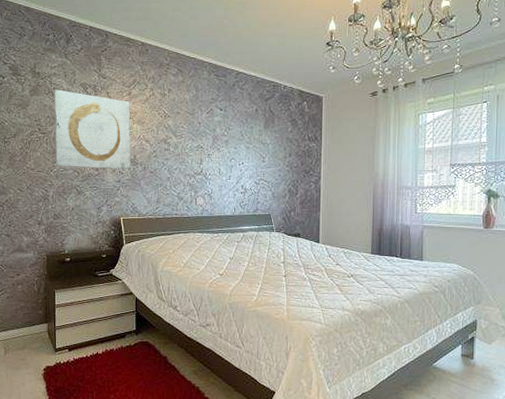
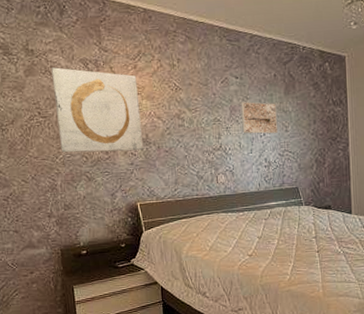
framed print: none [223,132,256,163] -> present [241,102,277,134]

